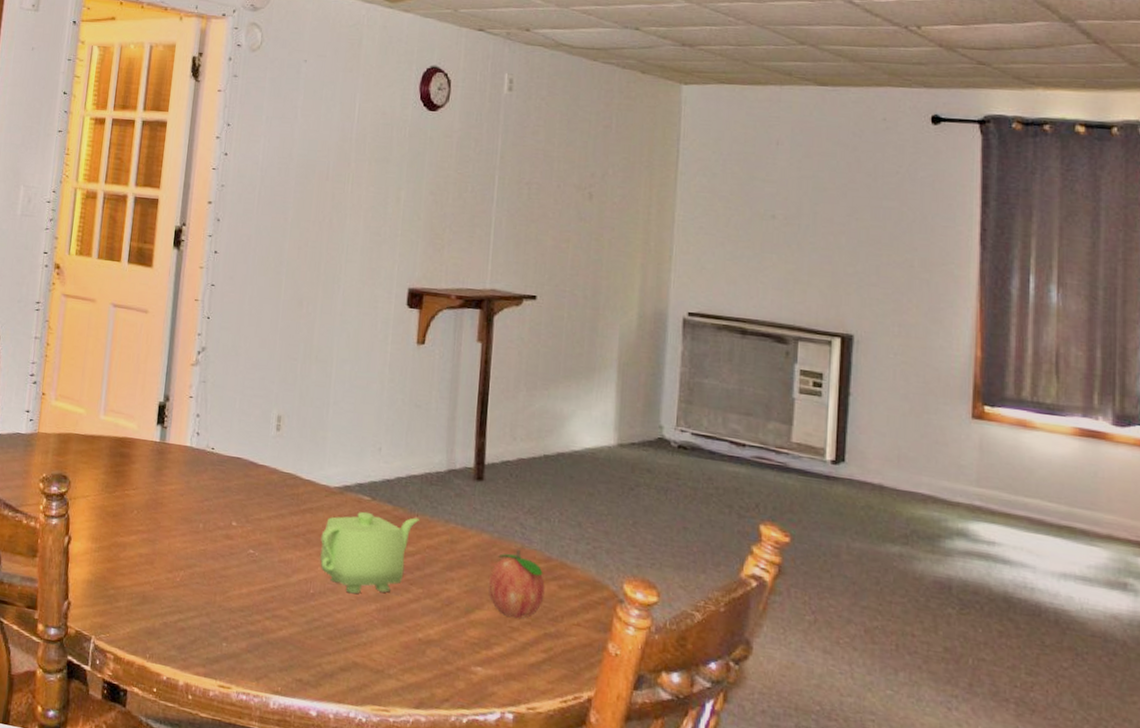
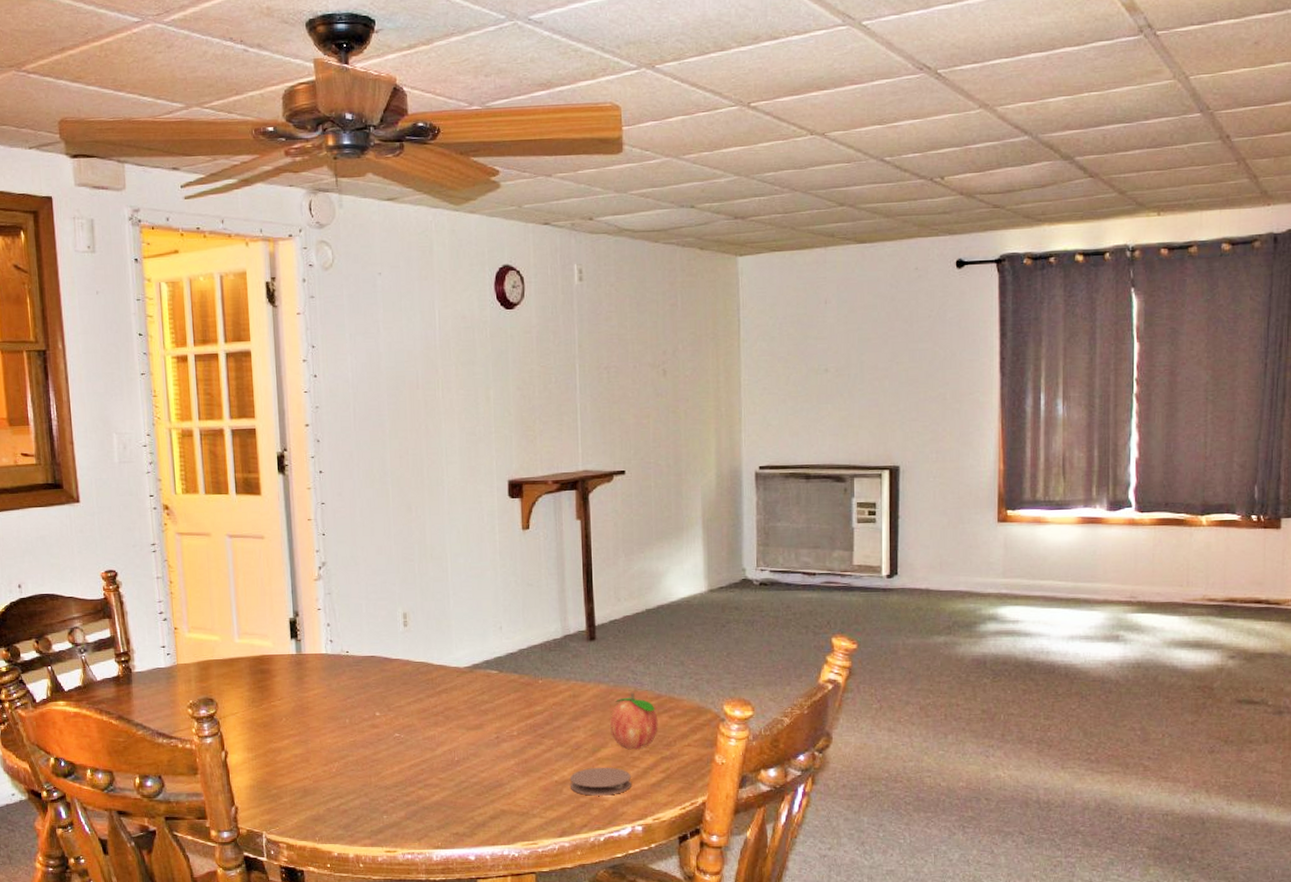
teapot: present [320,511,419,595] -> none [458,681,543,755]
coaster: none [435,630,507,669] -> present [570,767,631,796]

